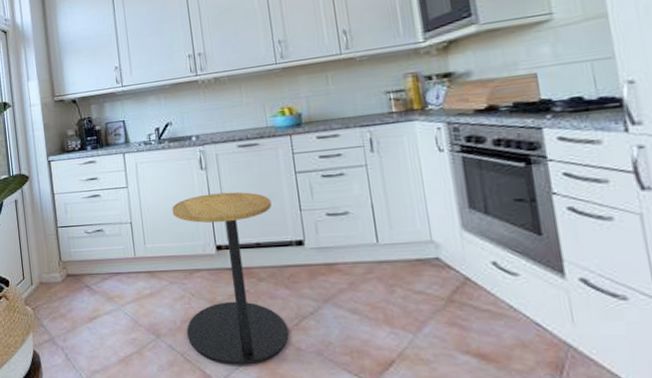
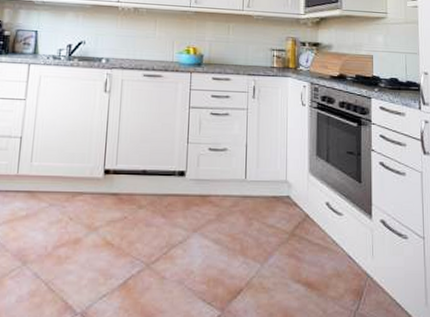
side table: present [172,192,289,365] -> none [56,117,164,295]

